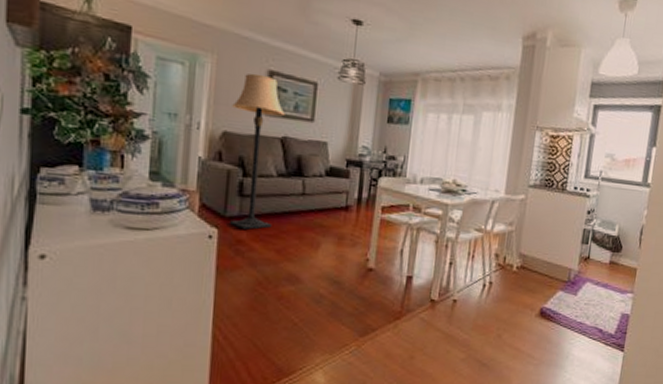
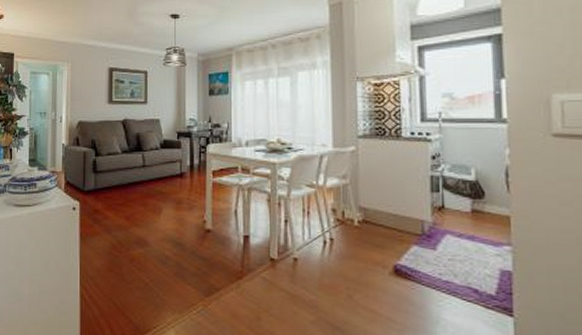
lamp: present [230,73,285,230] -> none [84,72,124,200]

